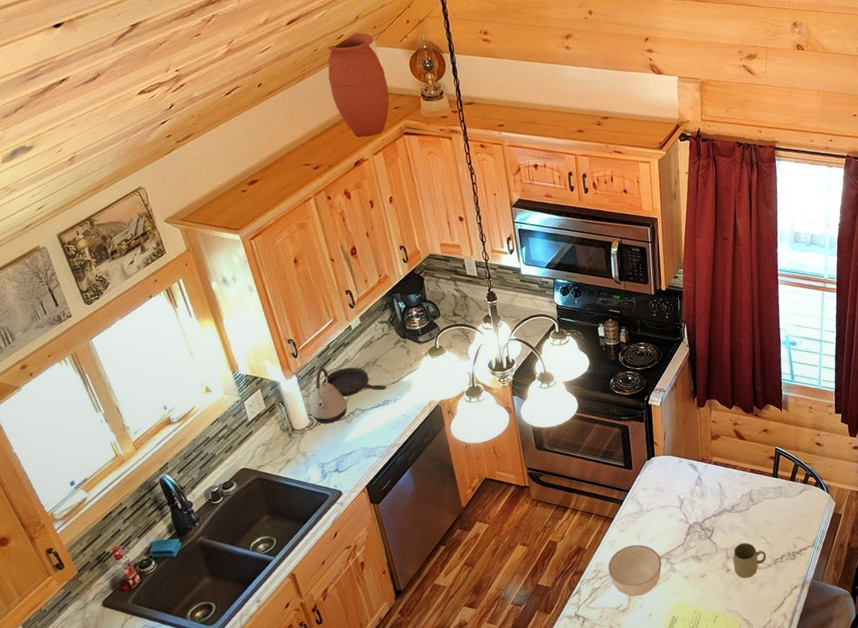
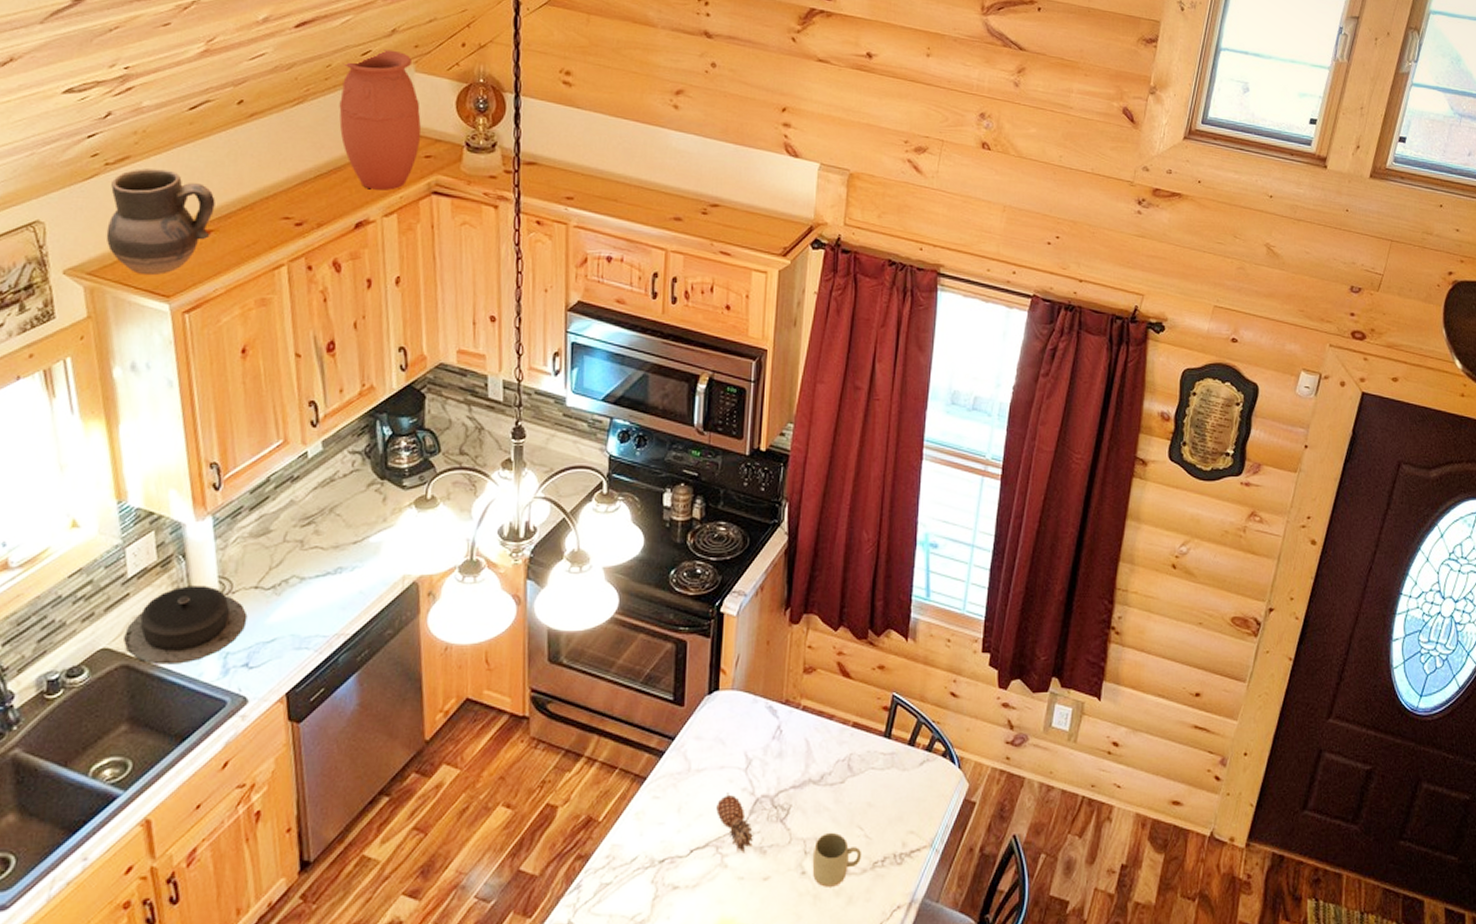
ceramic jug: none [184,140,258,217] -> present [106,168,216,276]
cooking pot: none [254,421,332,475] -> present [124,585,248,665]
kettle: present [309,367,348,424] -> none [222,508,282,594]
frying pan: present [324,367,387,397] -> none [252,513,344,556]
bowl: present [608,545,662,597] -> none [627,822,707,902]
fruit: none [663,523,691,561] -> present [716,792,753,853]

